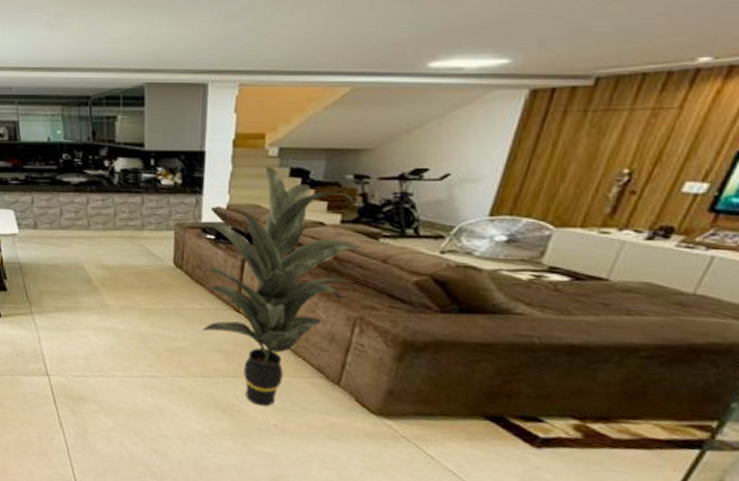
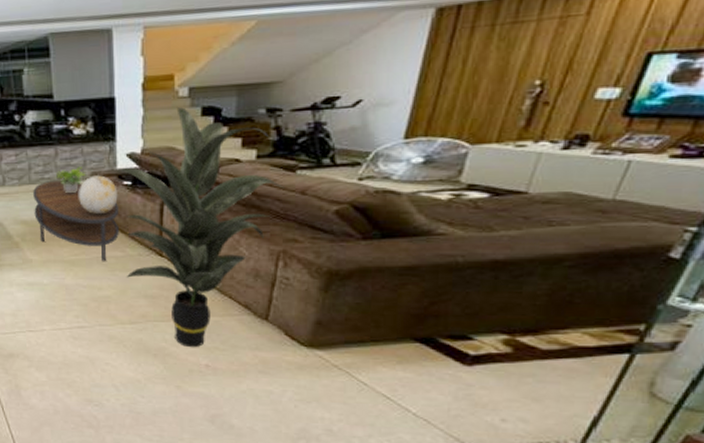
coffee table: none [116,228,201,313] -> present [33,181,120,262]
potted plant: none [138,216,171,243] -> present [54,166,86,194]
decorative sphere: none [161,227,200,266] -> present [79,175,118,215]

